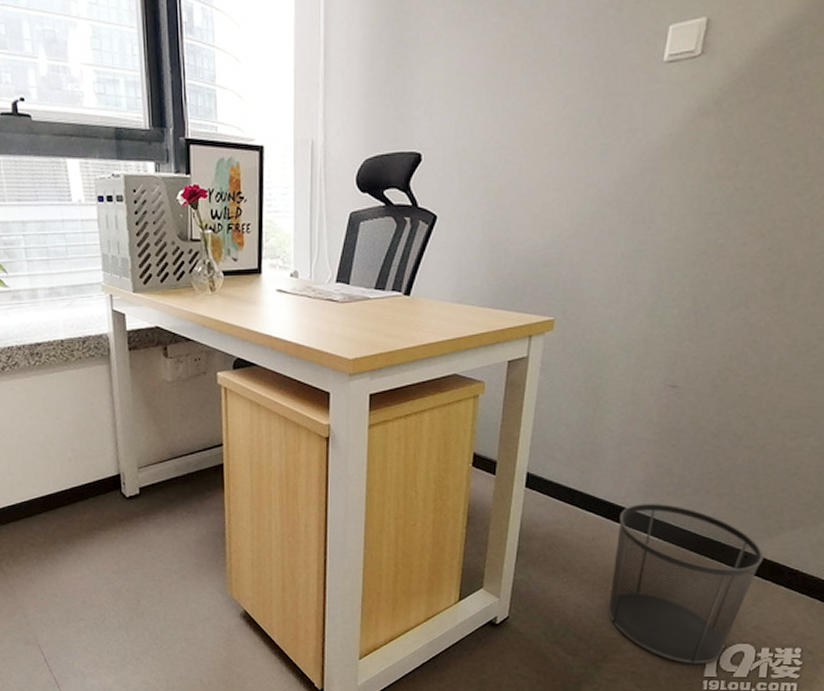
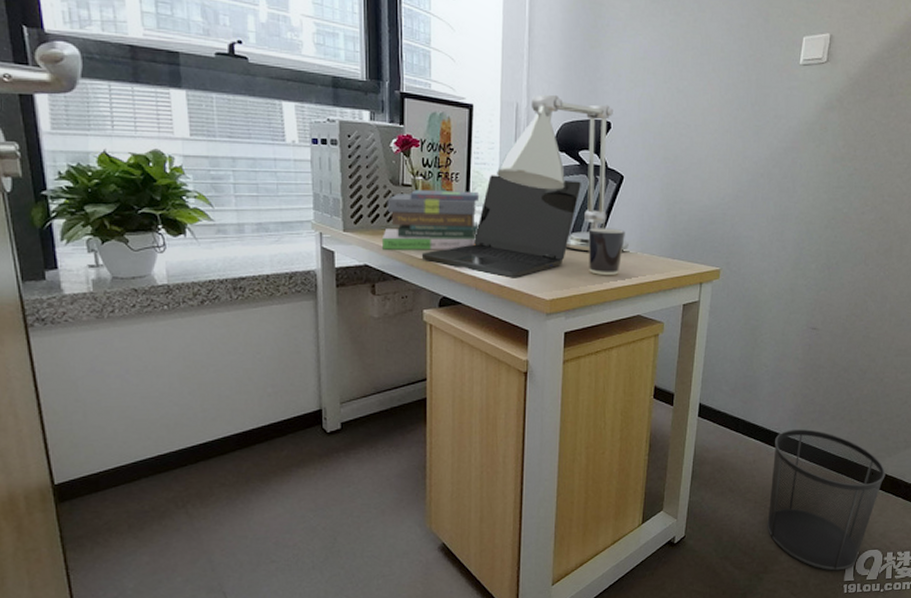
books: none [171,242,273,310] -> present [381,190,479,250]
laptop: none [213,223,387,337] -> present [421,175,581,278]
desk lamp: none [291,126,443,303] -> present [497,94,629,251]
mug: none [395,276,439,331] -> present [588,228,625,276]

